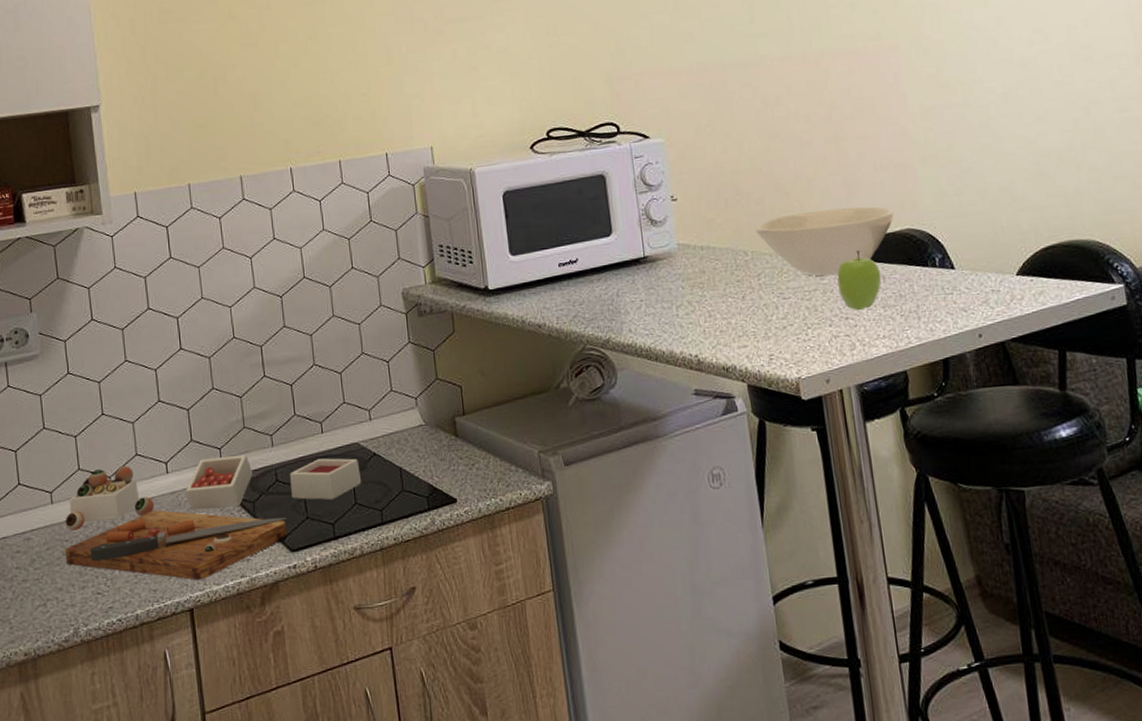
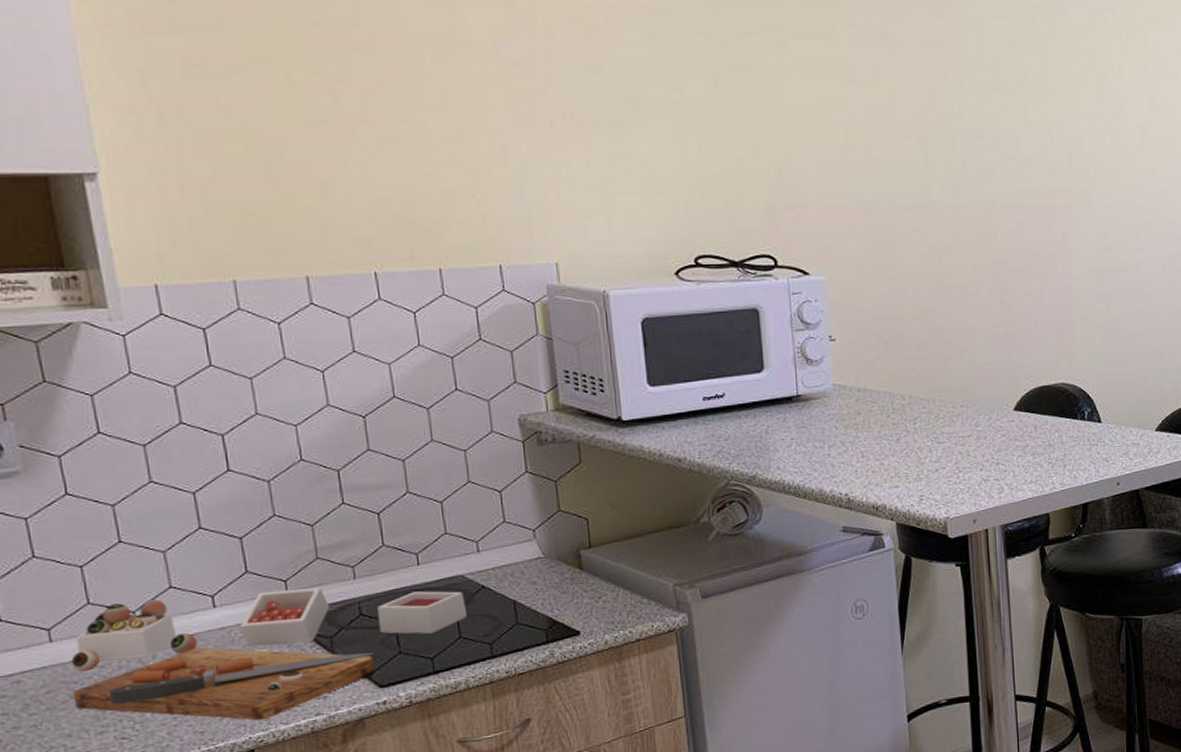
bowl: present [755,206,895,277] -> none [914,359,1051,424]
fruit: present [836,251,882,311] -> none [991,401,1034,458]

